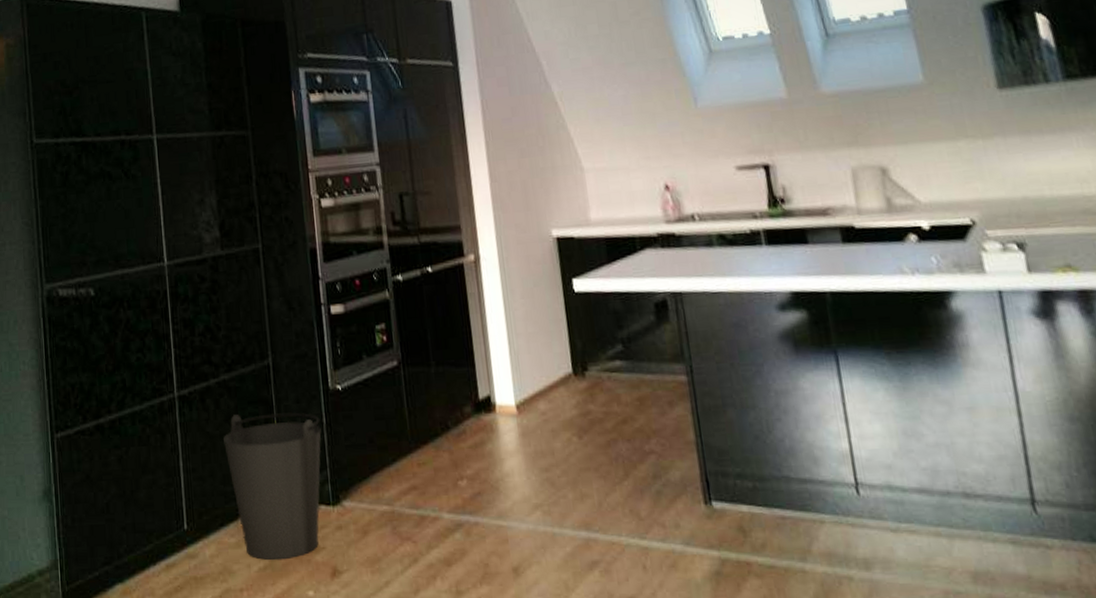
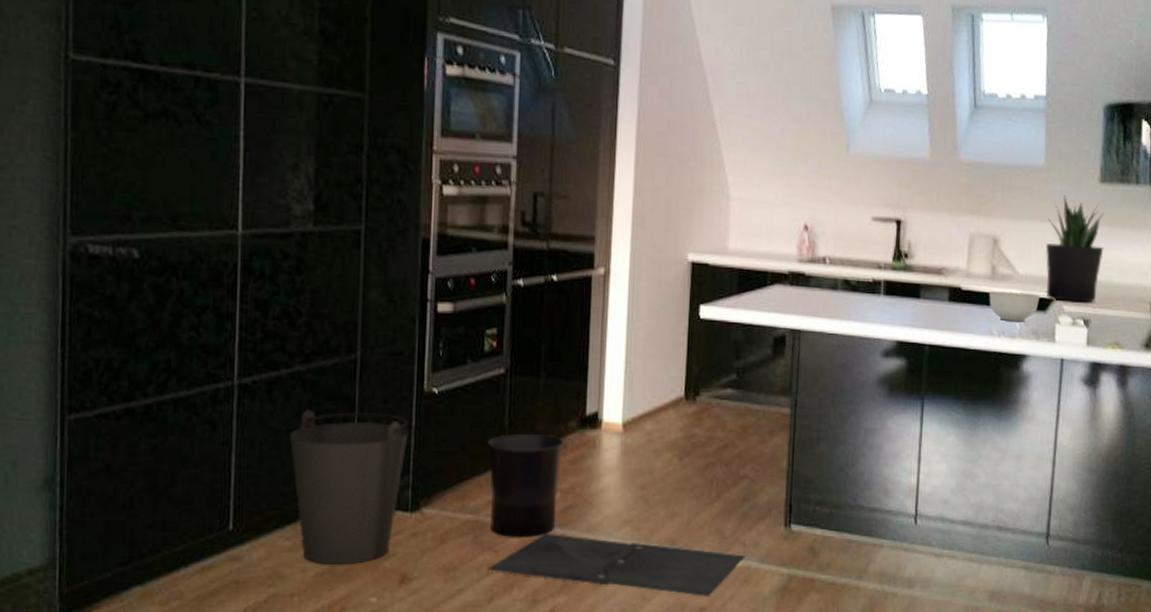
waste bin: none [392,422,466,528] -> present [488,434,564,538]
door mat: none [409,522,668,584] -> present [487,534,745,596]
bowl: none [889,222,954,256] -> present [989,291,1039,322]
planter: none [942,108,1026,226] -> present [1045,194,1104,303]

